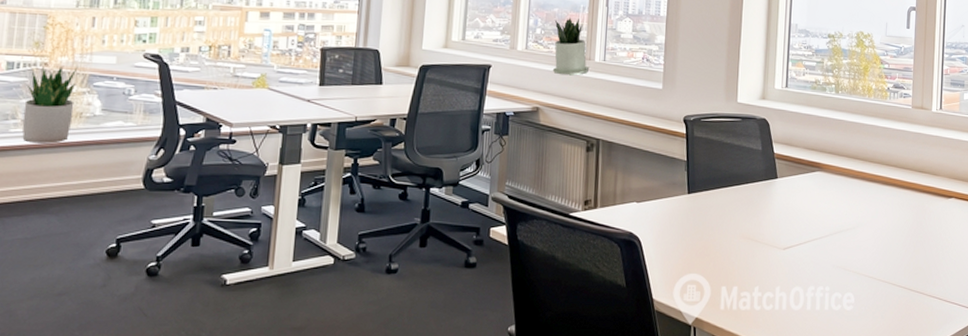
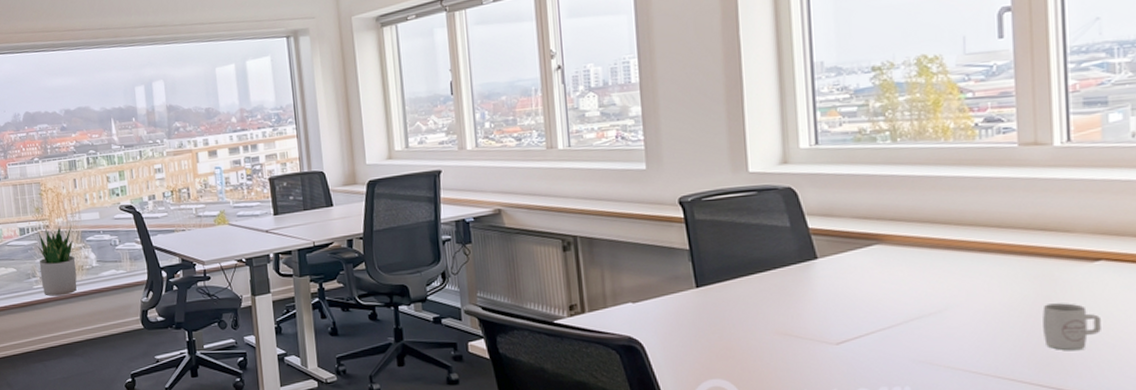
planter: present [552,17,590,76] -> none [503,103,553,171]
mug: none [915,227,949,264] -> present [1042,303,1101,351]

